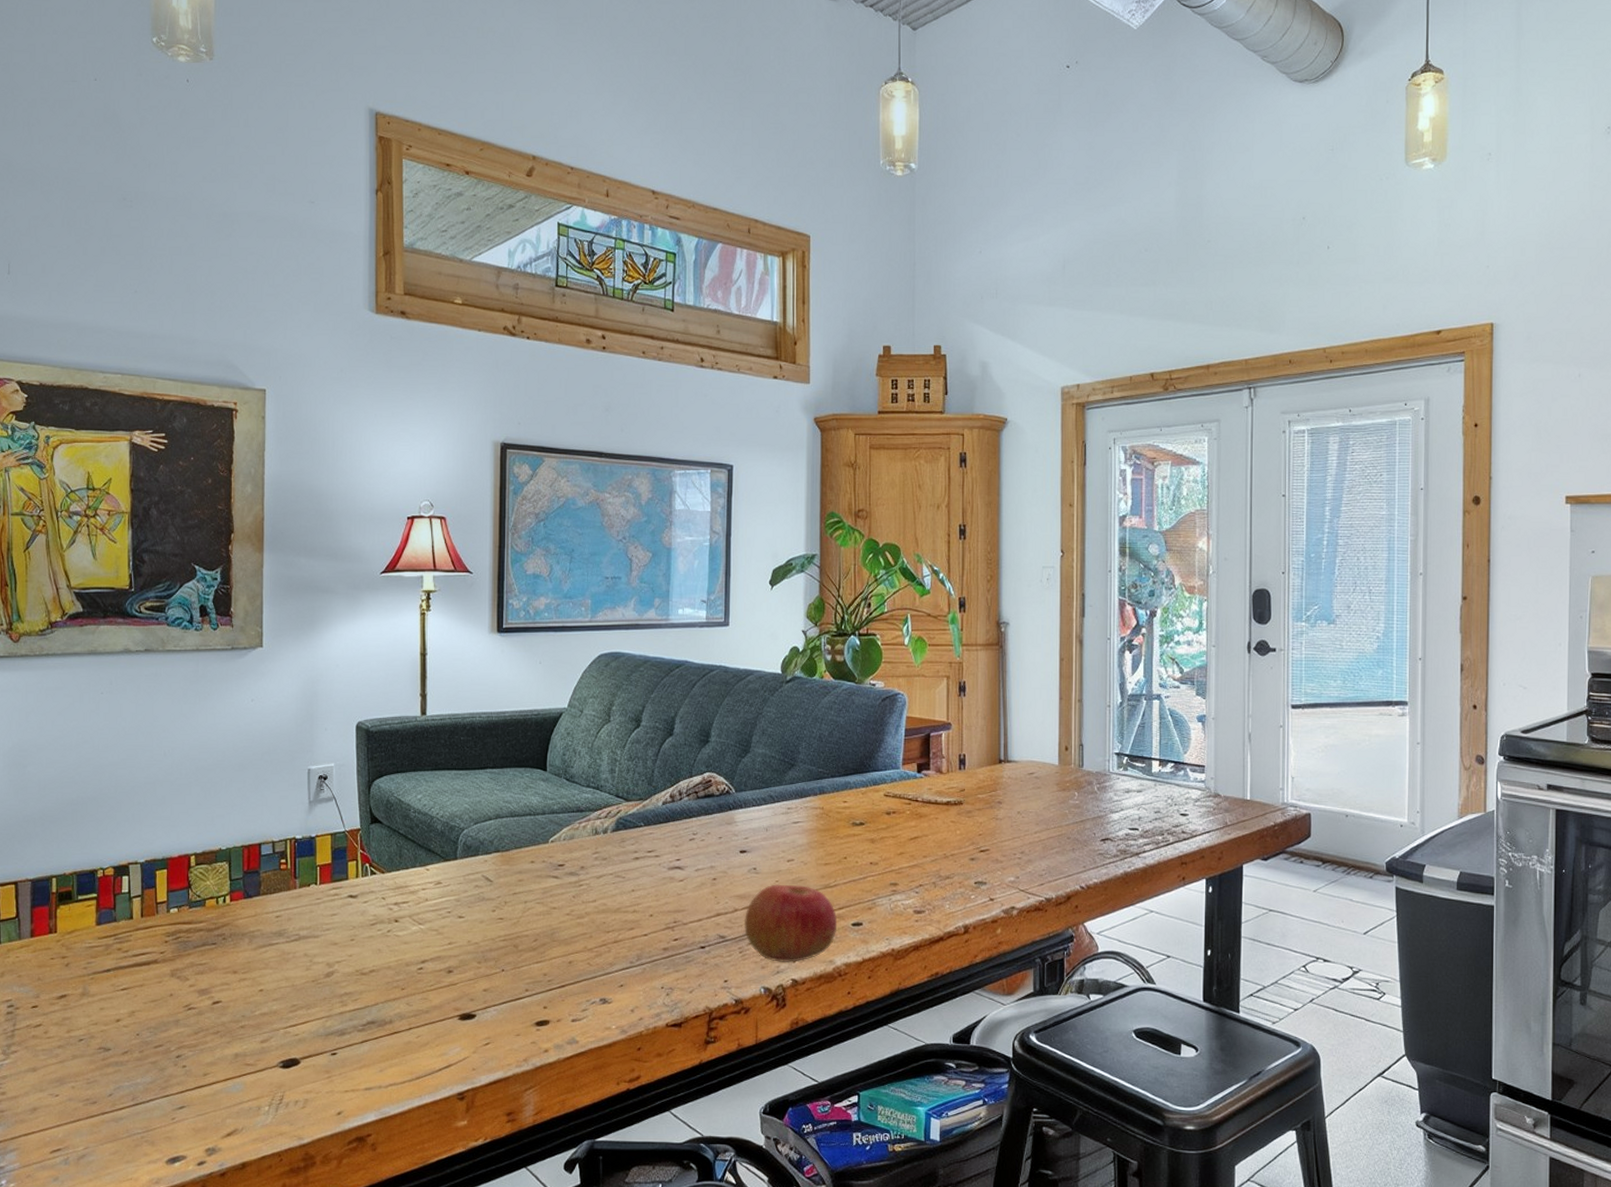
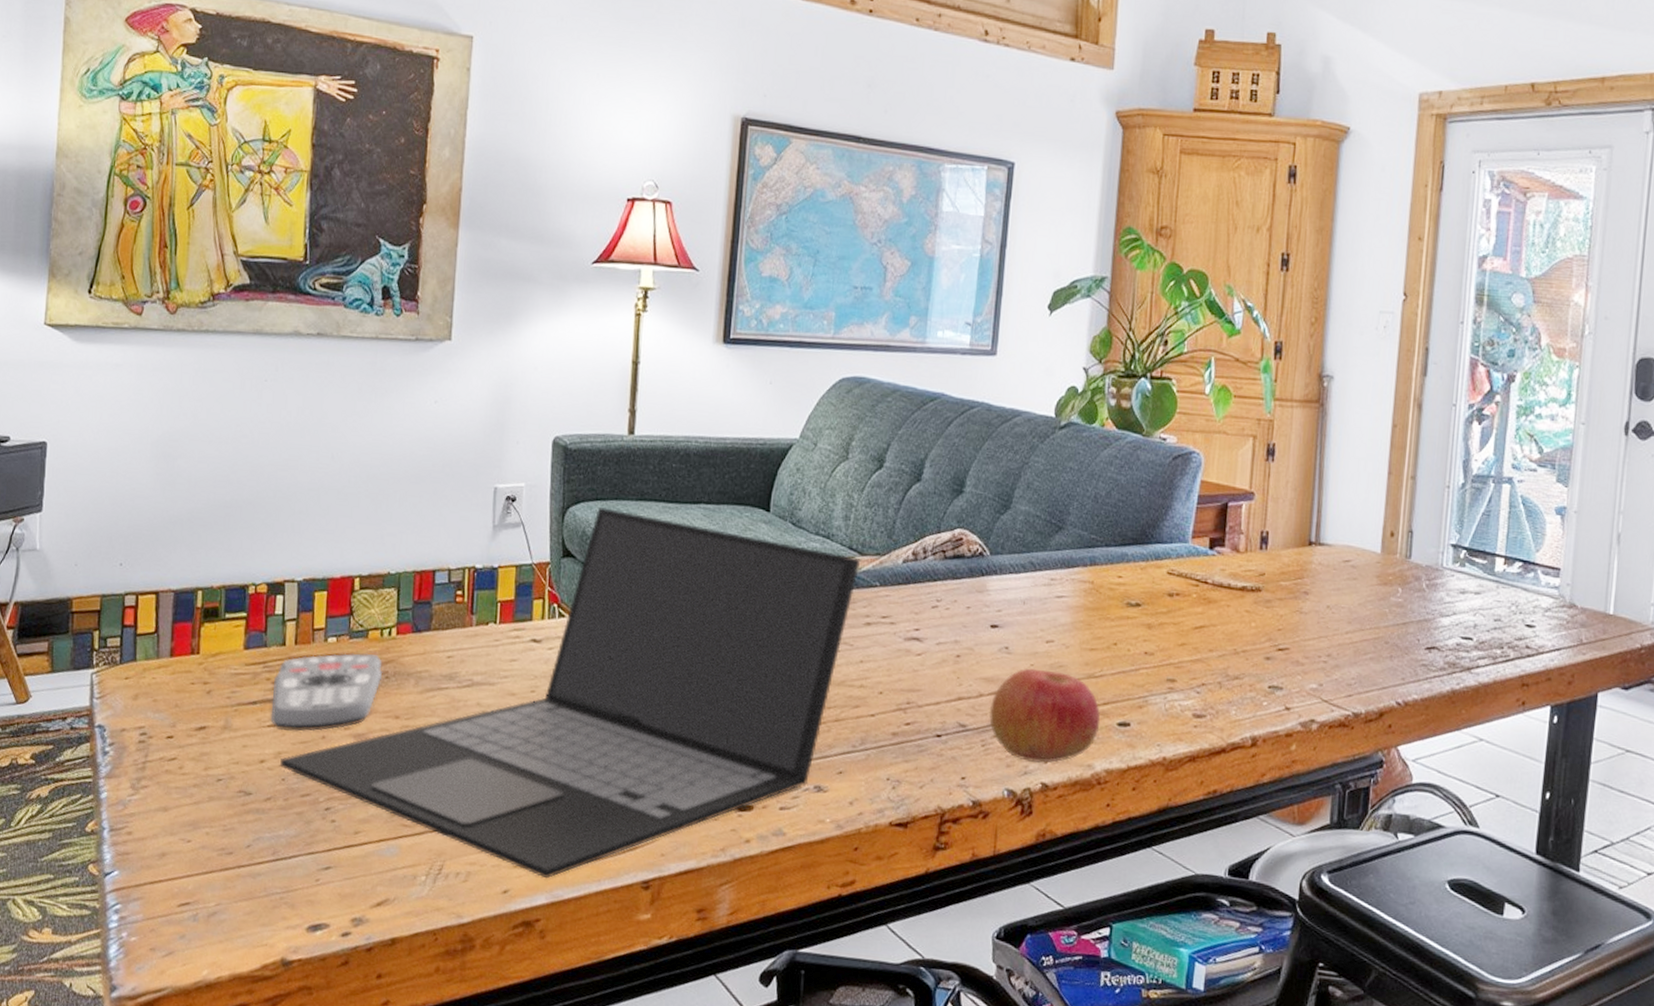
remote control: none [123,919,220,992] -> present [270,653,383,732]
laptop: none [133,779,627,1099] -> present [279,507,861,879]

